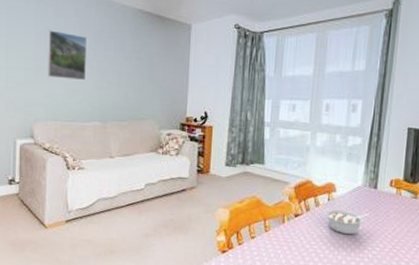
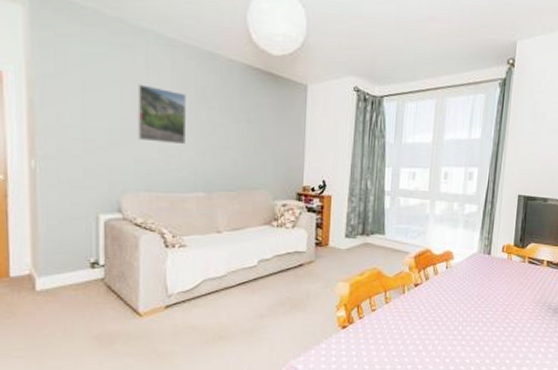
legume: present [324,208,370,235] -> none [442,276,484,301]

